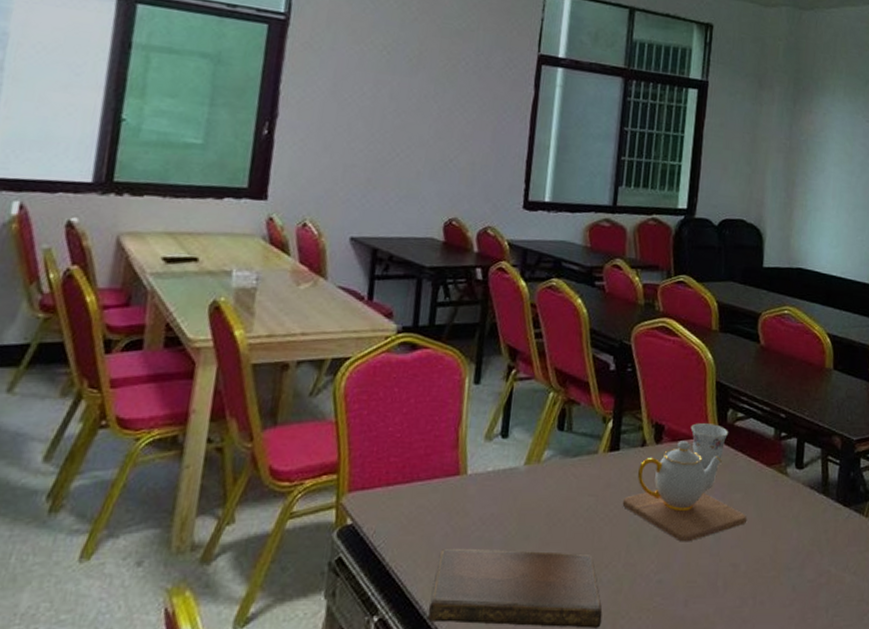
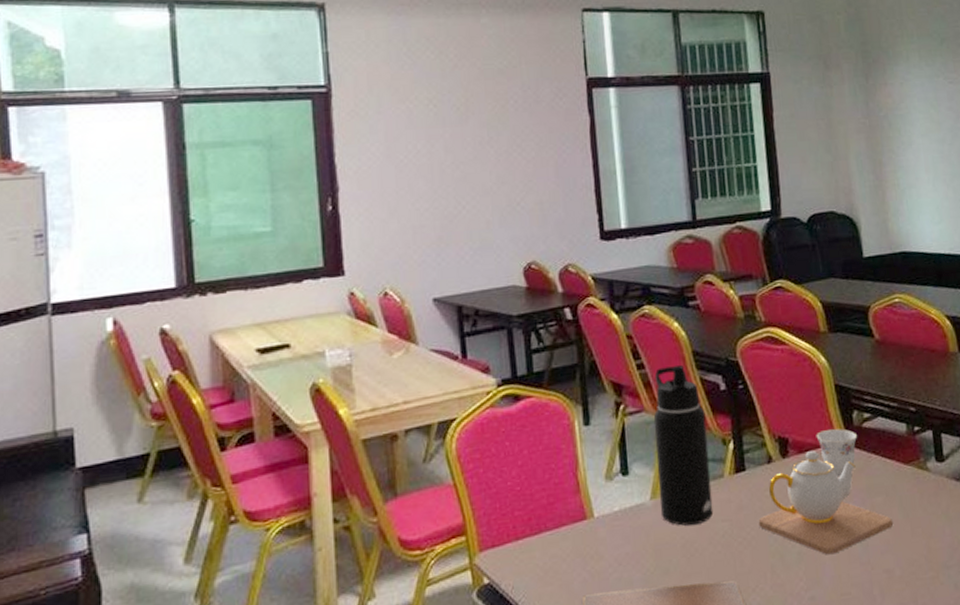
water bottle: none [531,339,592,495] -> present [653,364,714,526]

